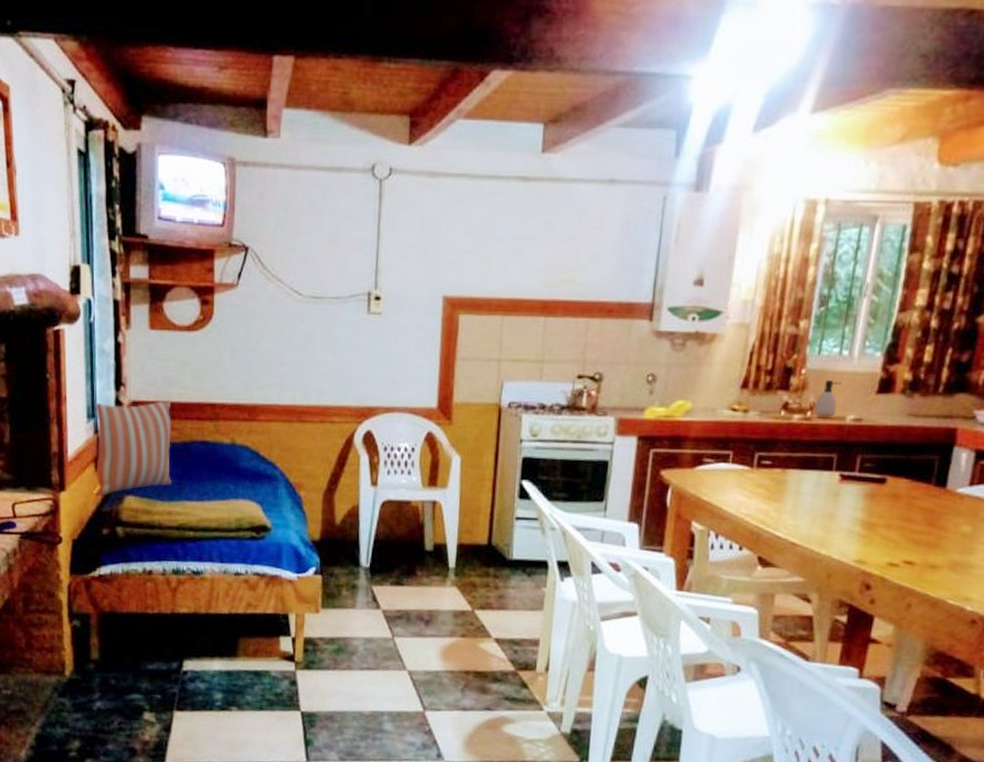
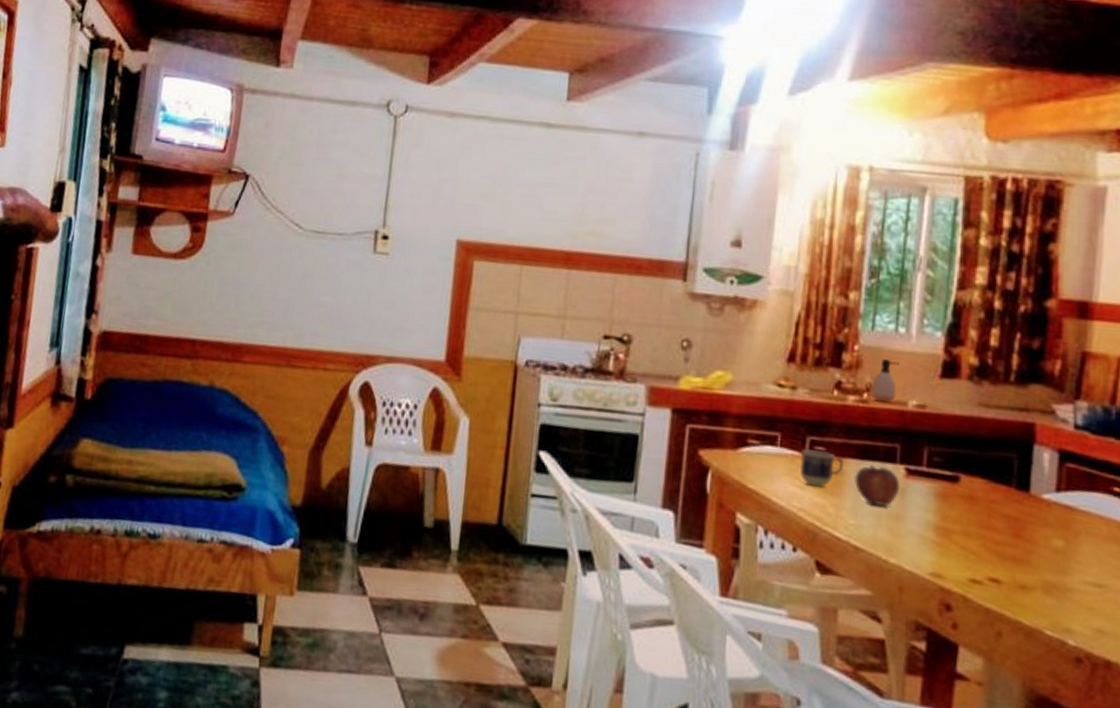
pillow: present [95,399,173,497] -> none [47,329,147,438]
cup: none [748,464,786,495] -> present [800,449,843,487]
fruit: none [794,473,835,508] -> present [853,465,900,506]

